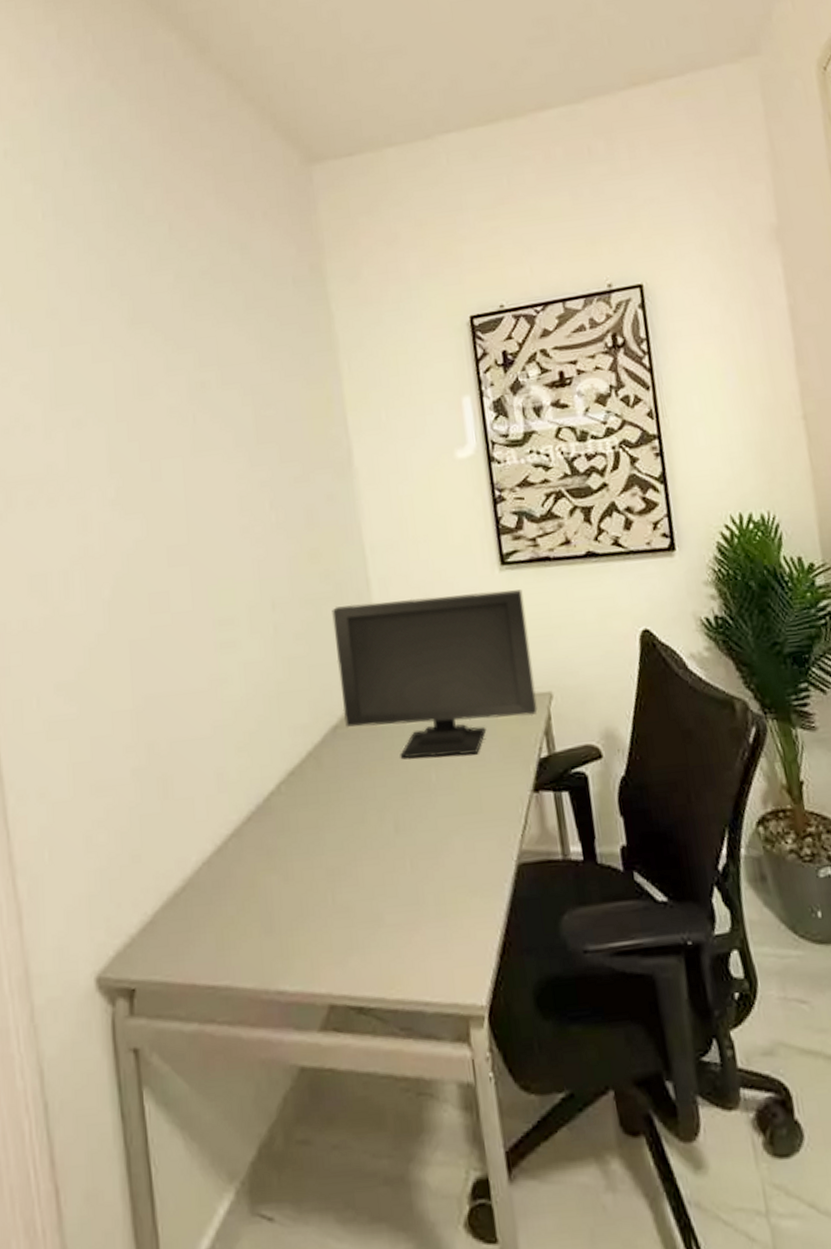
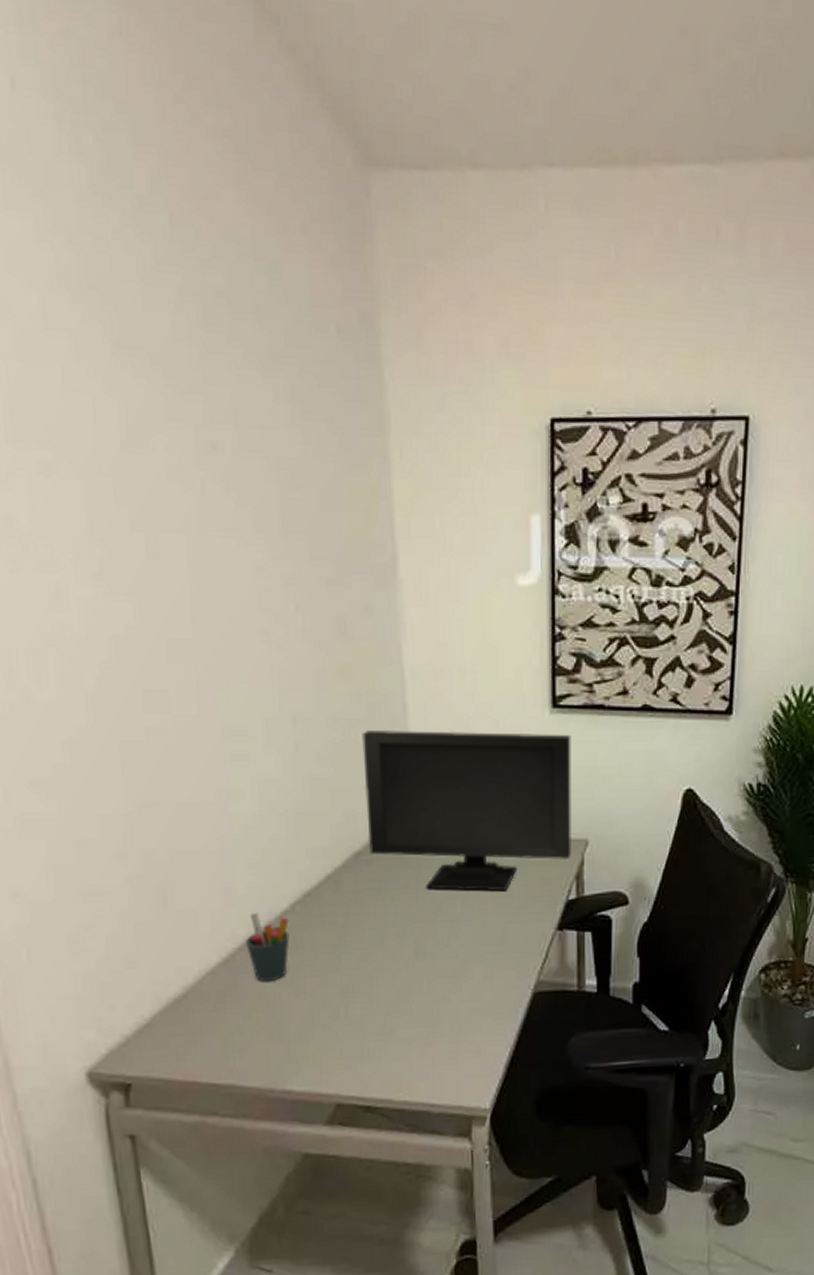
pen holder: none [237,795,277,869] -> present [246,912,290,982]

